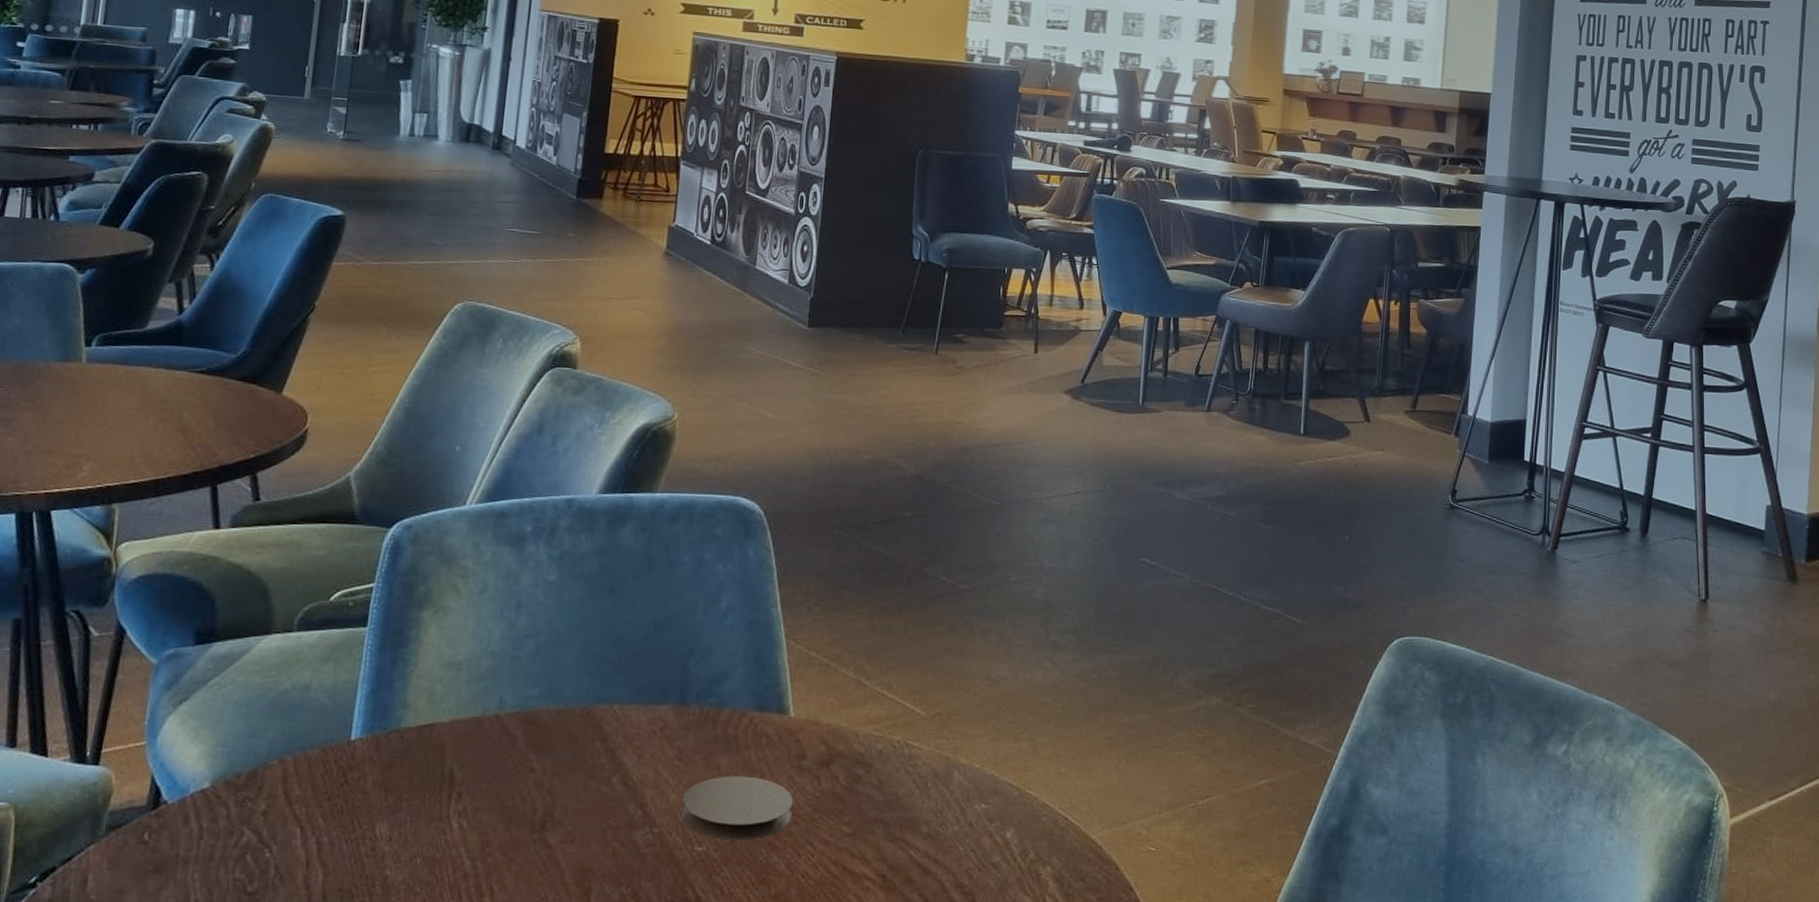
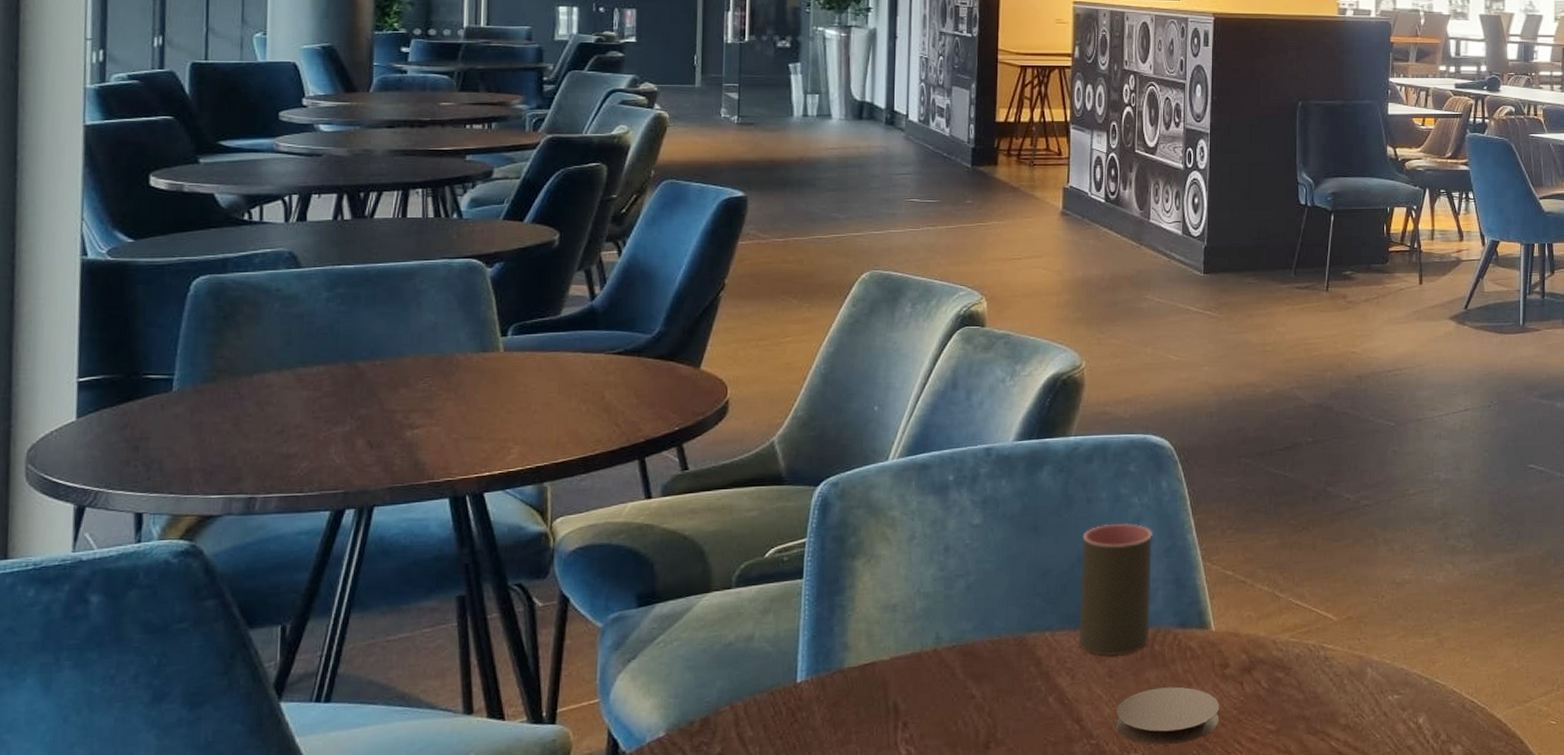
cup: none [649,590,736,737] -> present [1079,523,1154,657]

